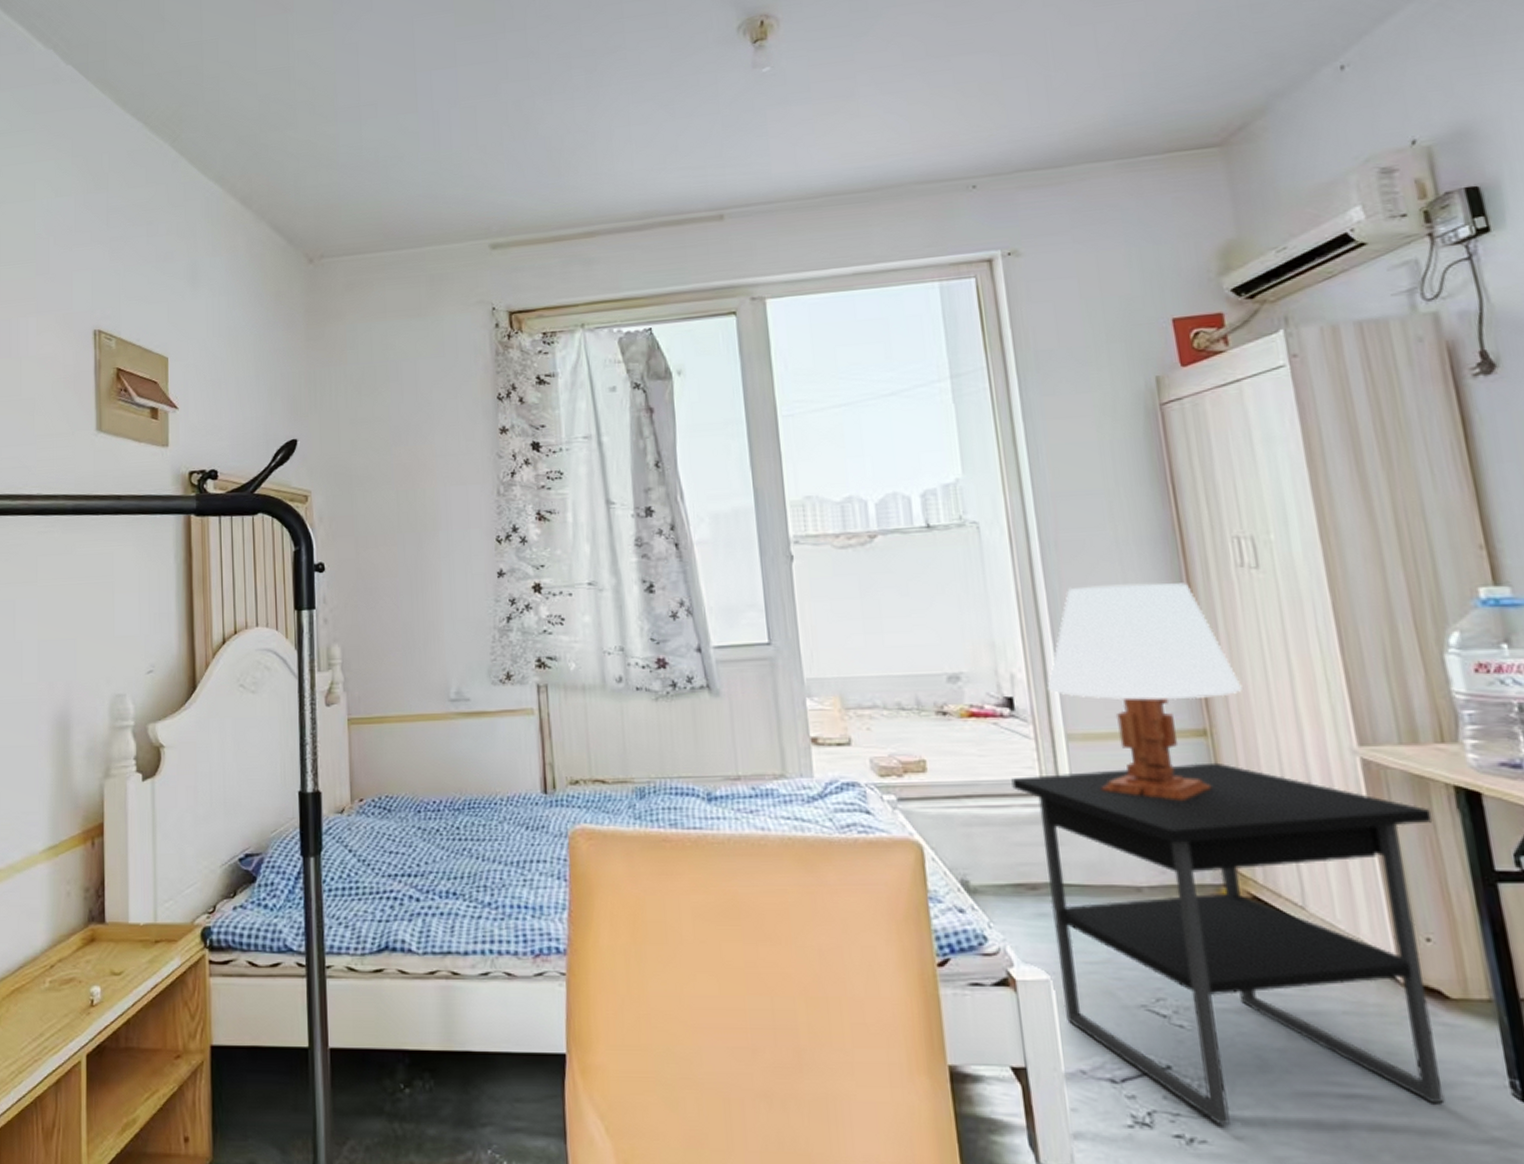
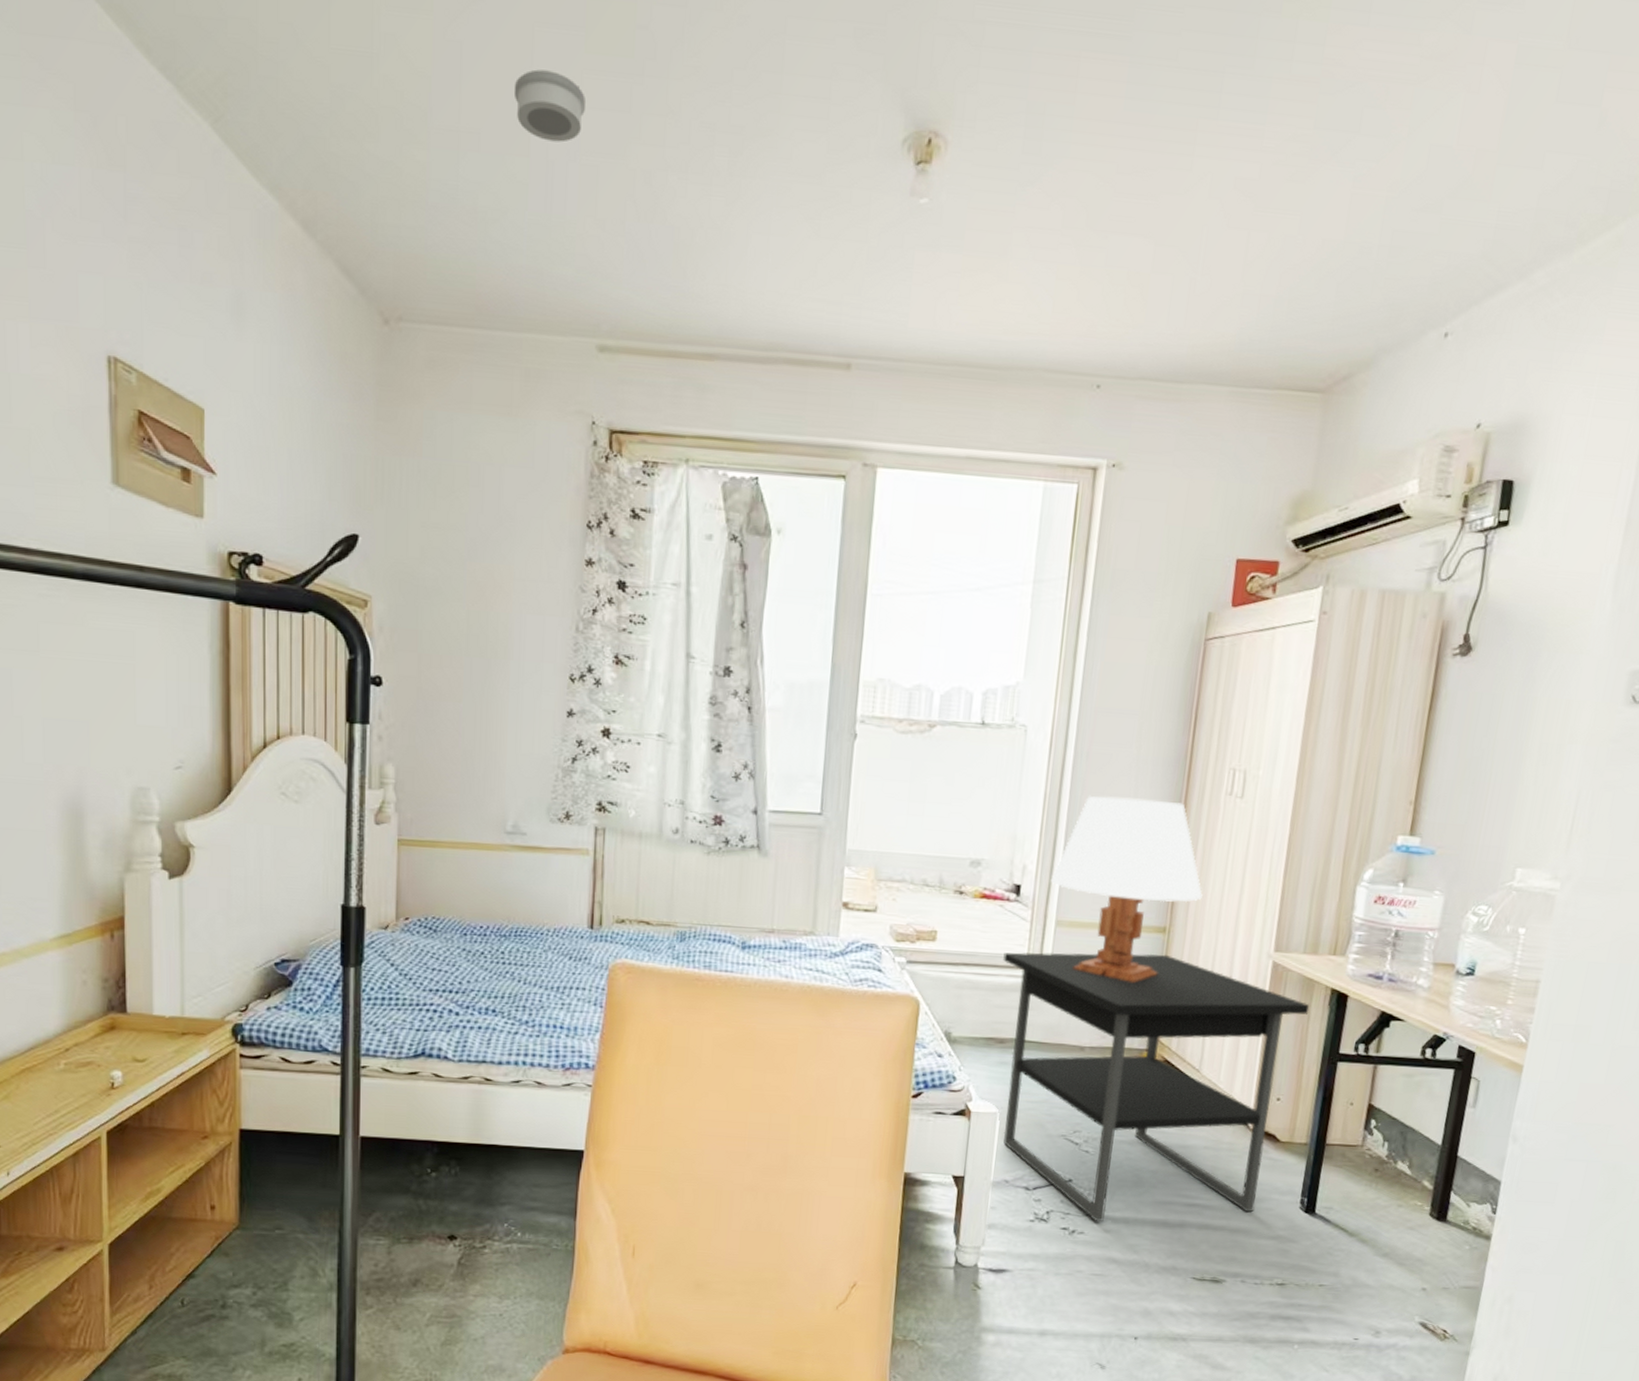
smoke detector: none [400,46,460,97] -> present [513,69,585,143]

